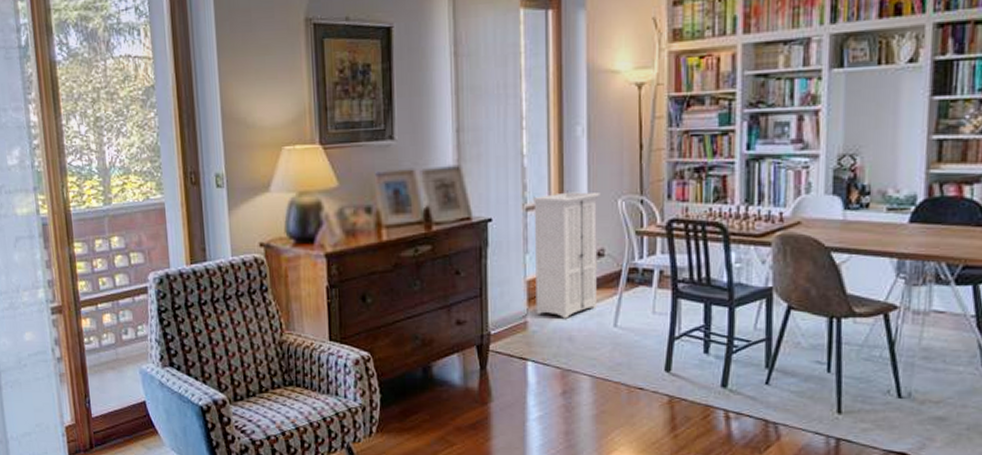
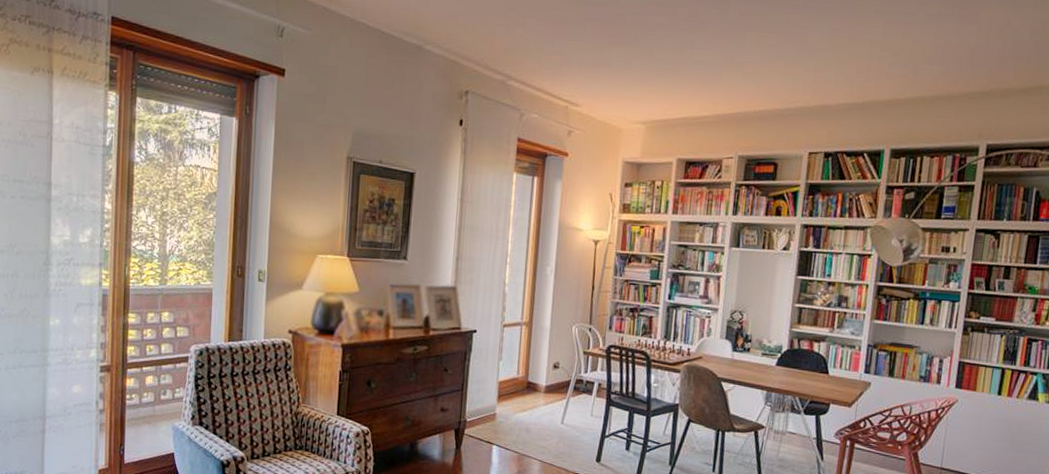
storage cabinet: present [532,191,600,319] -> none [503,315,560,414]

